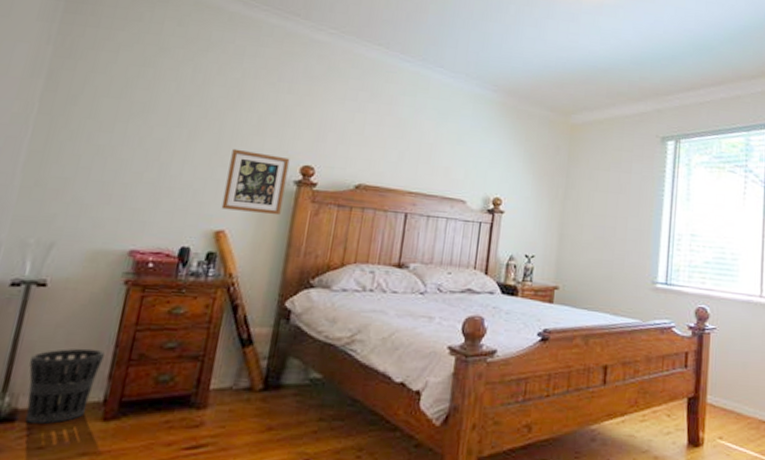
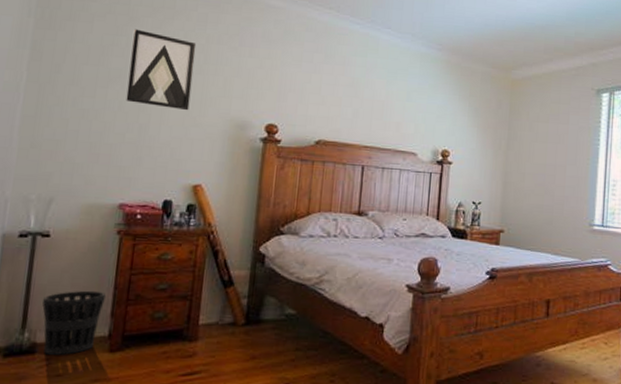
wall art: none [147,60,231,149] -> present [126,28,197,111]
picture frame: present [221,148,290,216] -> none [197,109,255,170]

